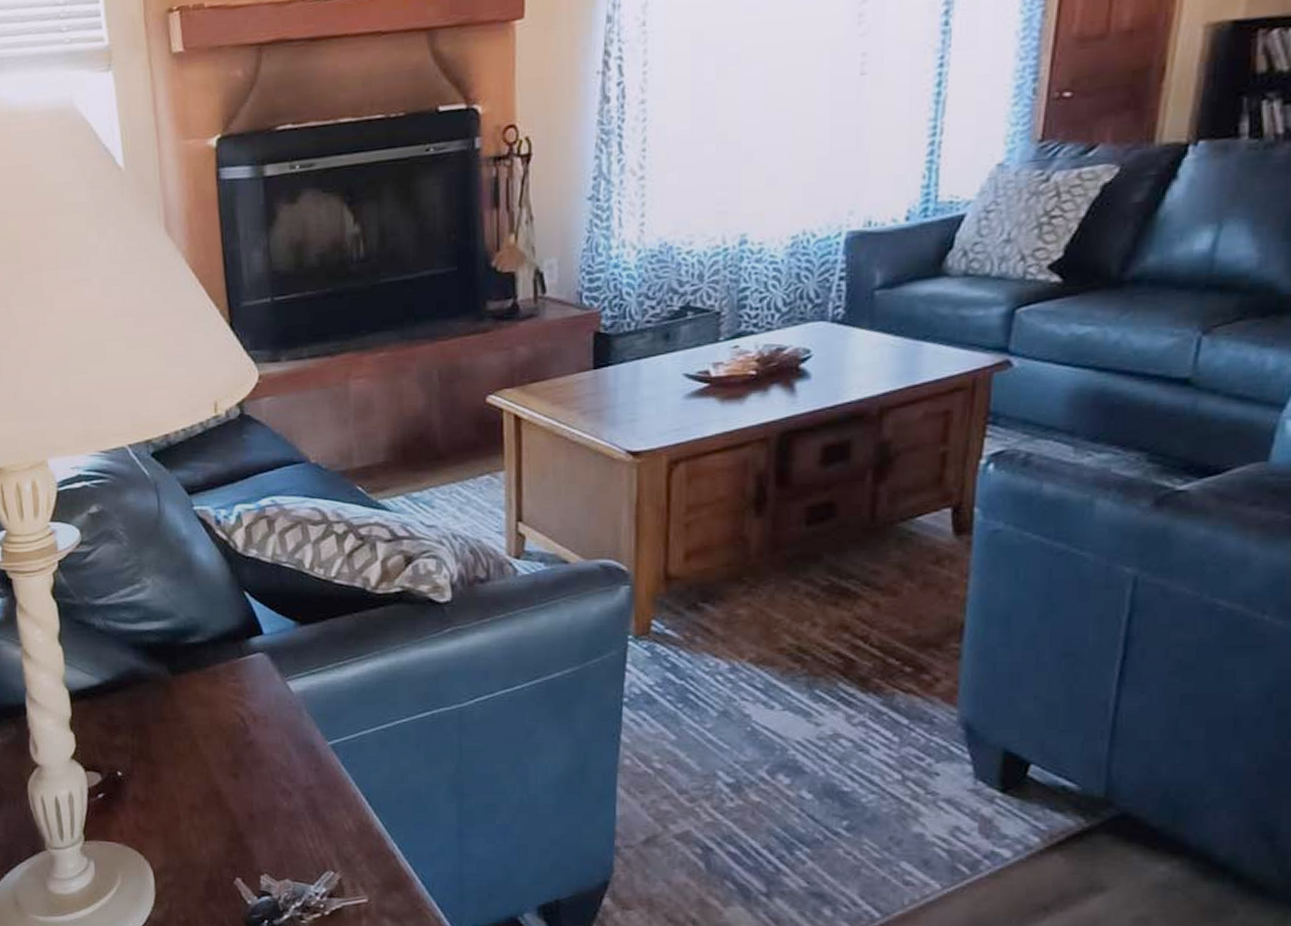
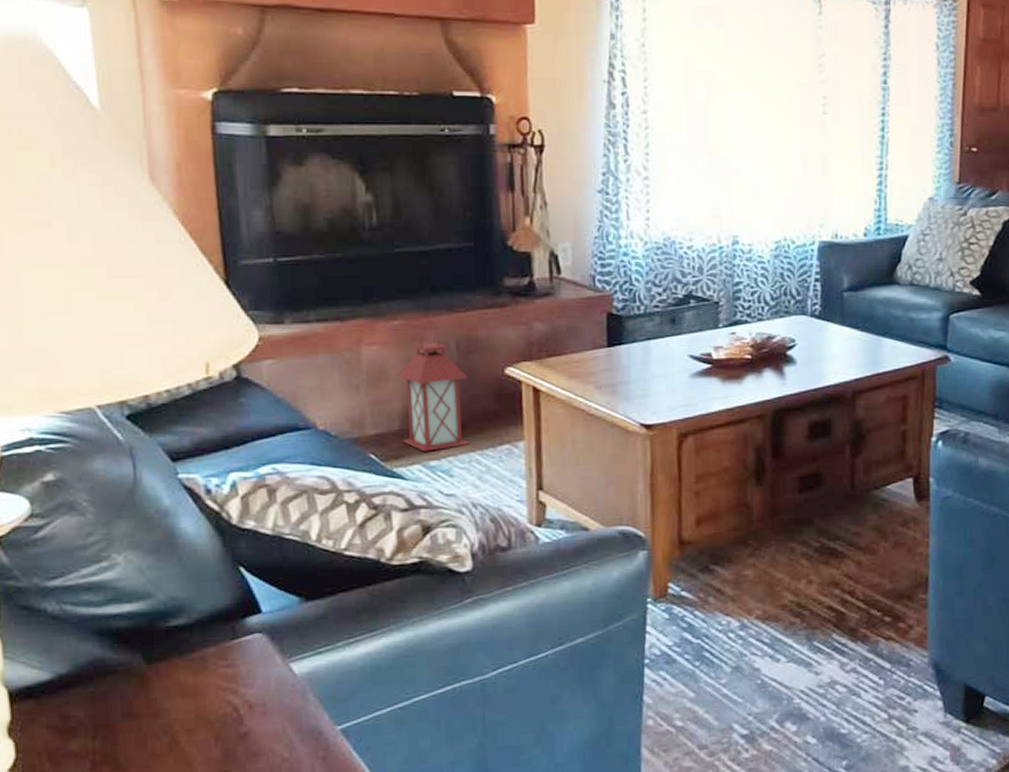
lantern: none [382,350,452,483] -> present [396,320,471,452]

